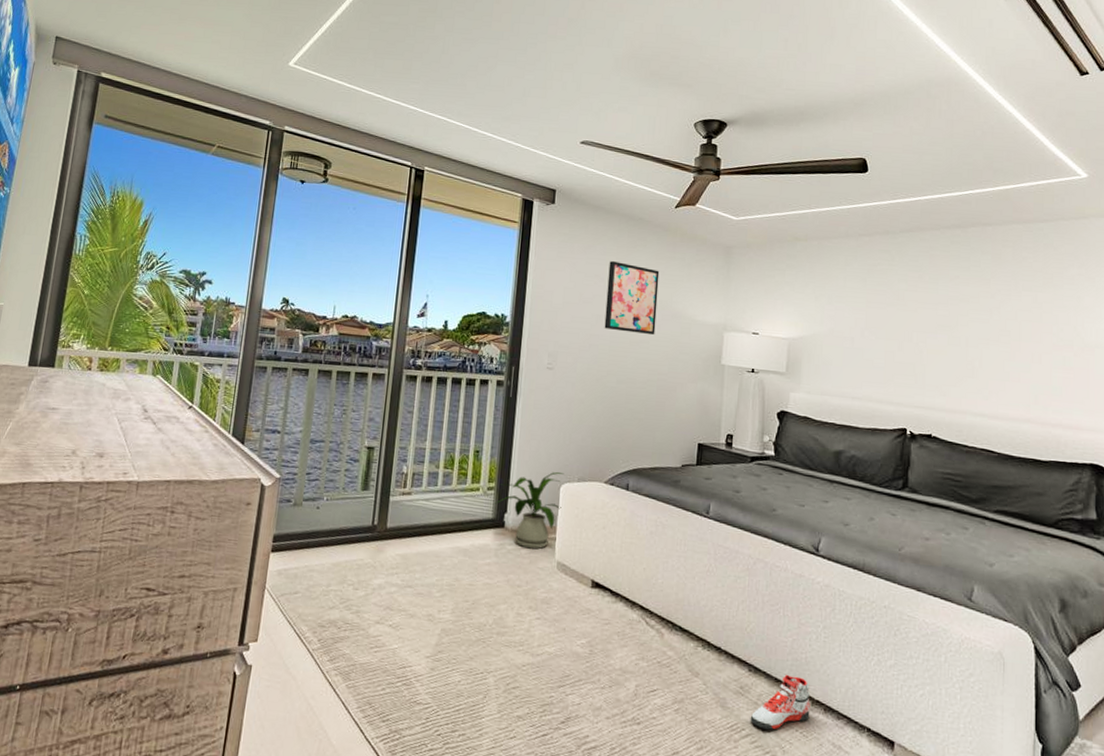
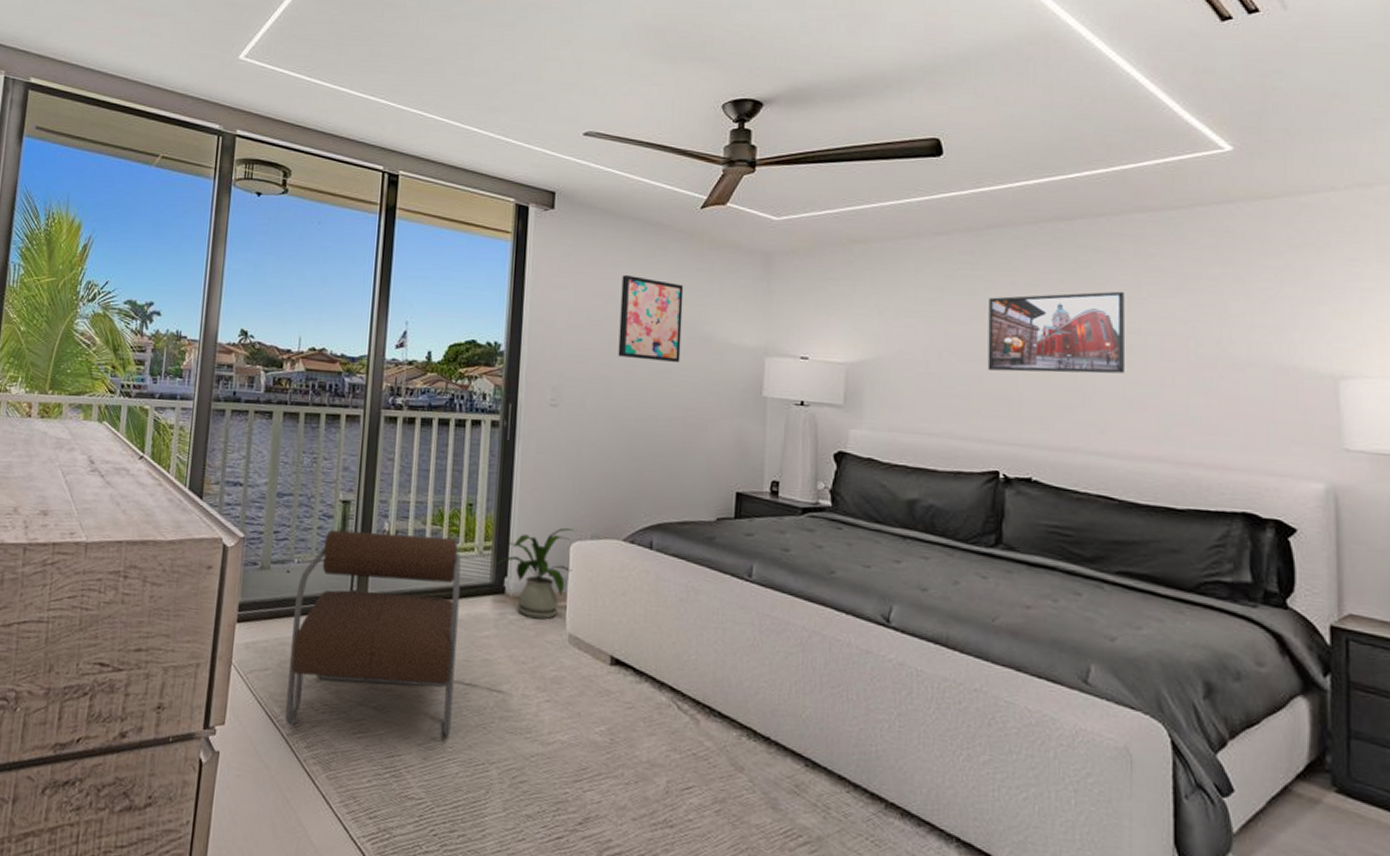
armchair: none [311,472,468,650] -> present [284,529,461,737]
sneaker: present [750,674,810,730] -> none [808,770,883,838]
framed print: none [899,285,1005,352] -> present [987,291,1124,374]

